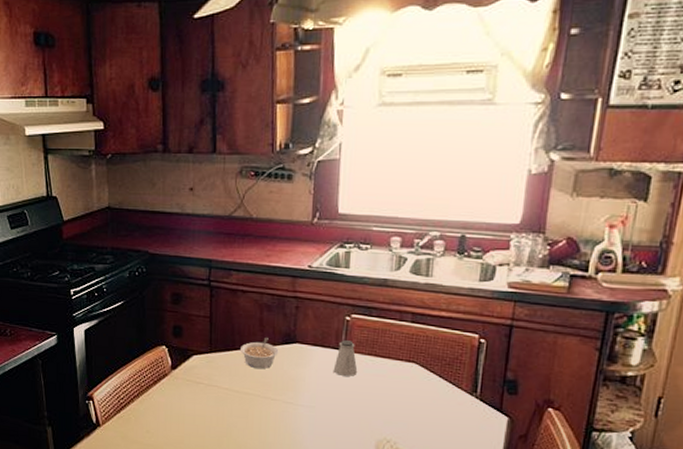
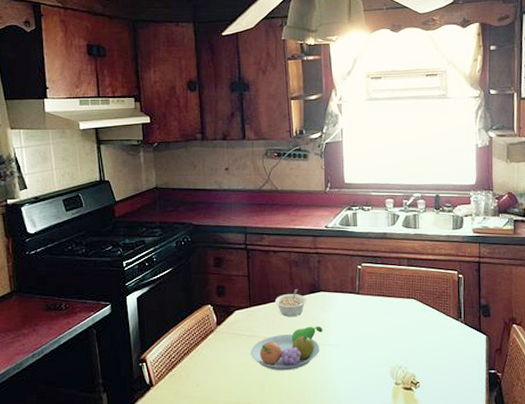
fruit bowl: none [208,381,295,429] -> present [250,326,323,371]
saltshaker: present [333,340,358,376] -> none [352,285,371,315]

